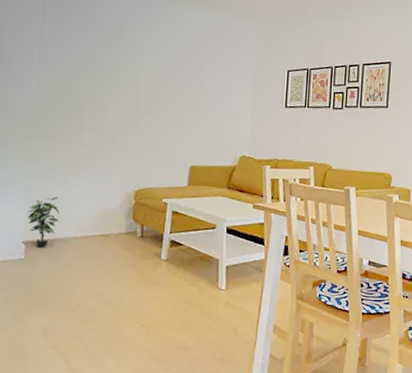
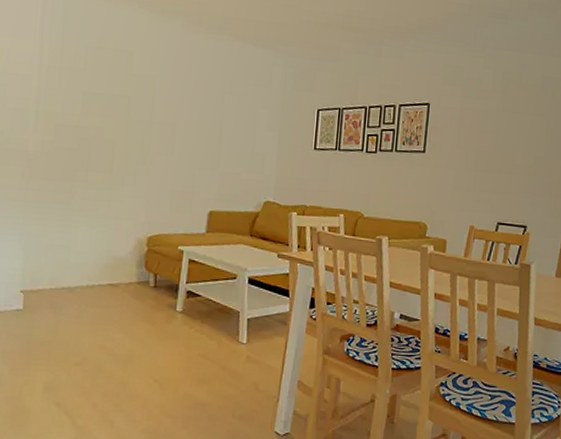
potted plant: present [27,196,59,247] -> none [26,241,62,296]

